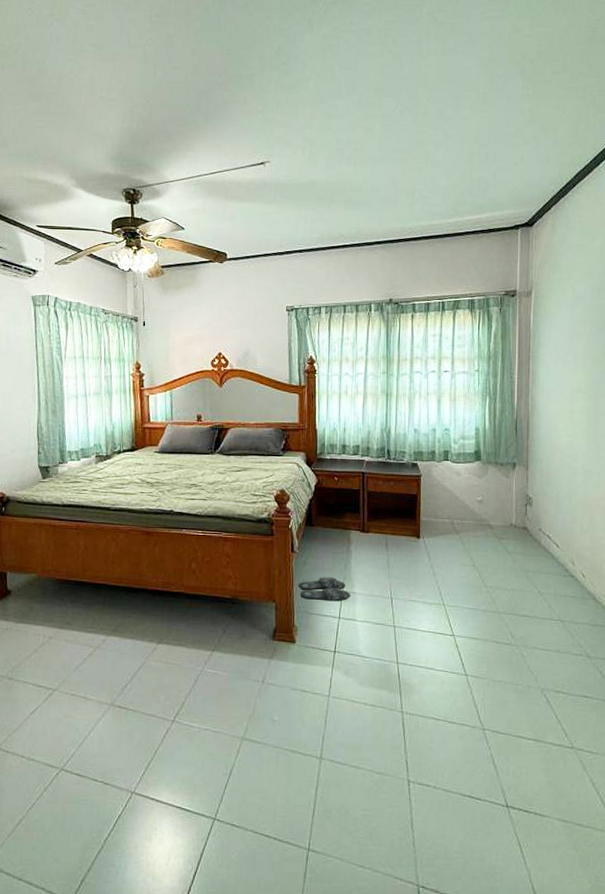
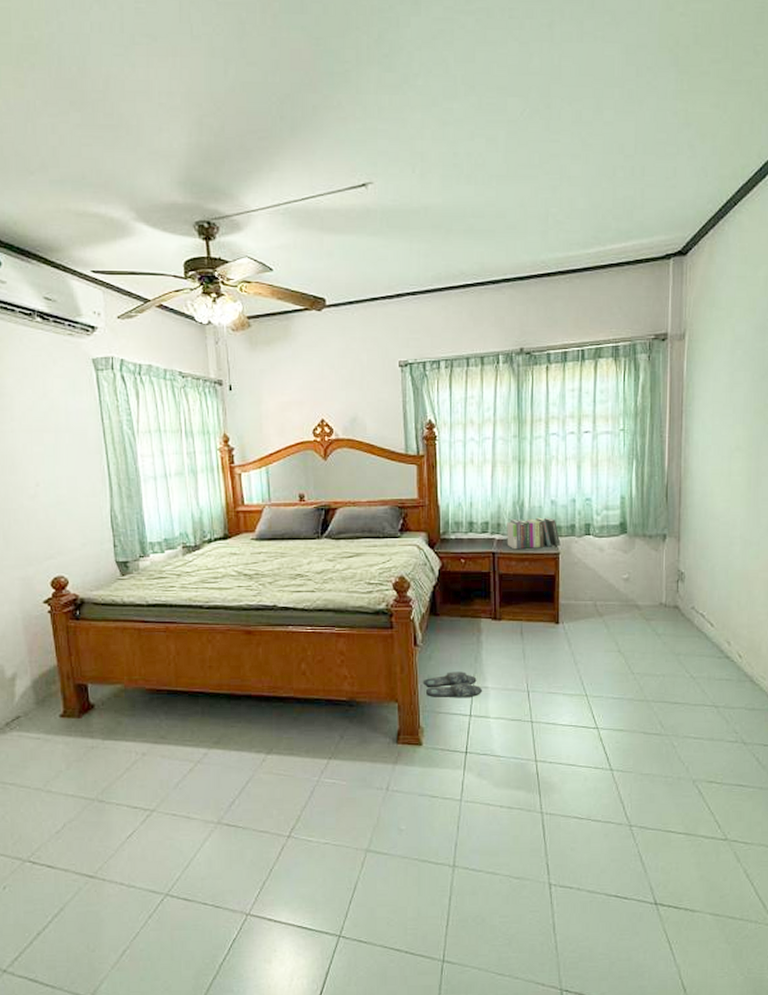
books: none [375,443,423,471] -> present [507,517,561,550]

